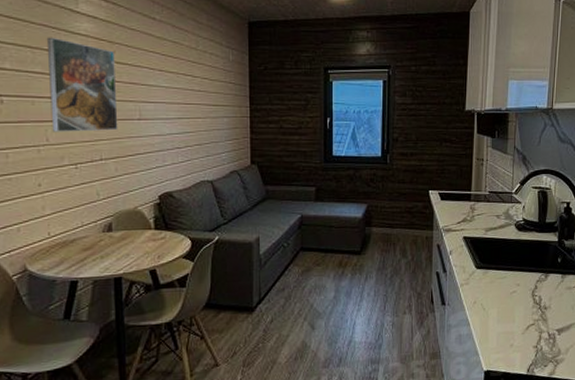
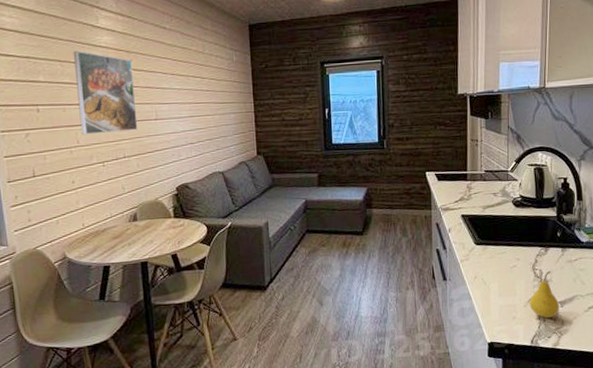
fruit: none [527,298,557,347] -> present [529,271,560,319]

